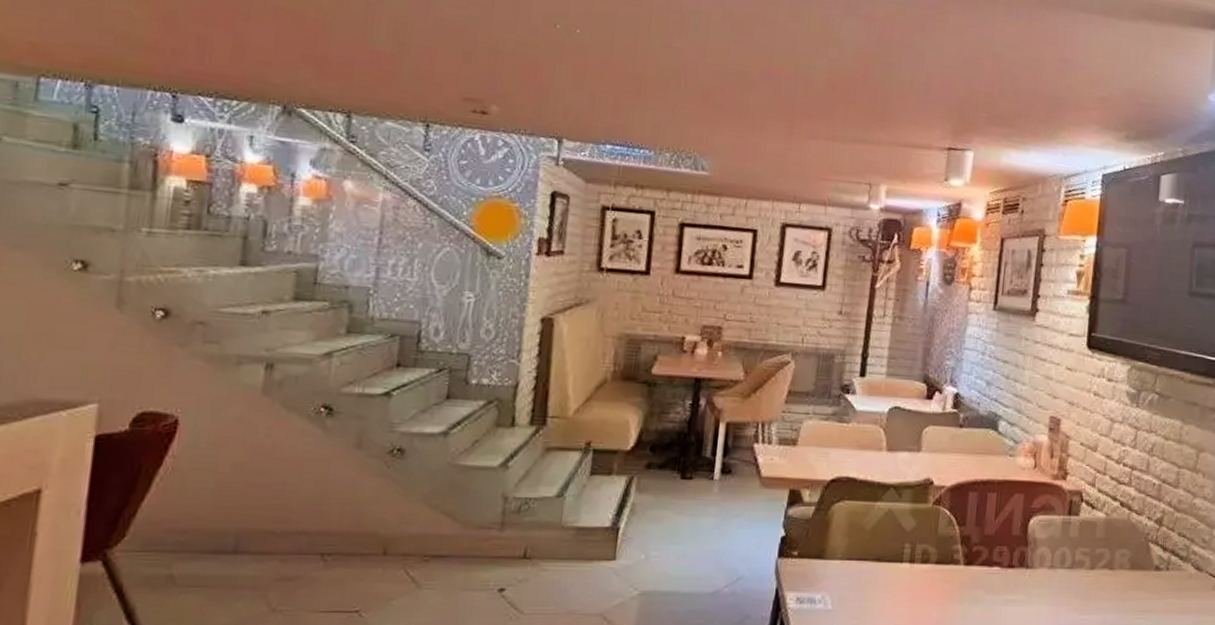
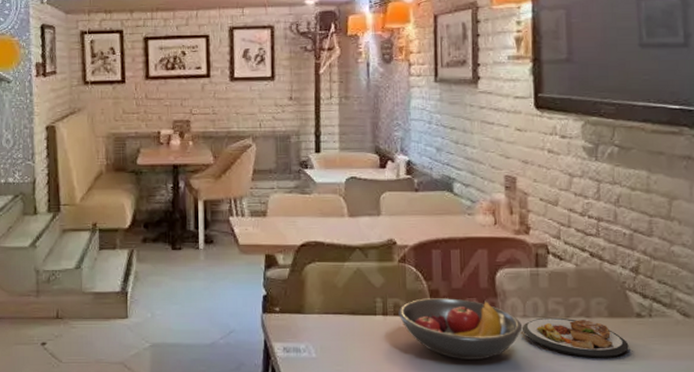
fruit bowl: none [926,545,1049,613] -> present [398,298,523,359]
plate: none [1047,569,1145,612] -> present [521,317,629,358]

